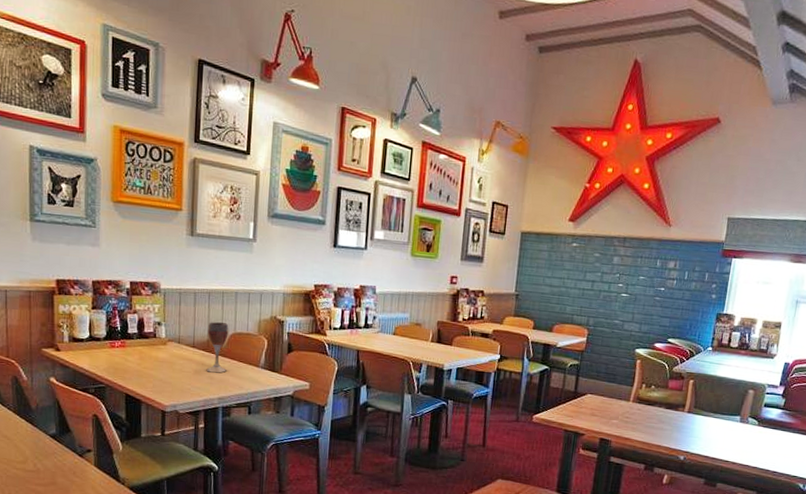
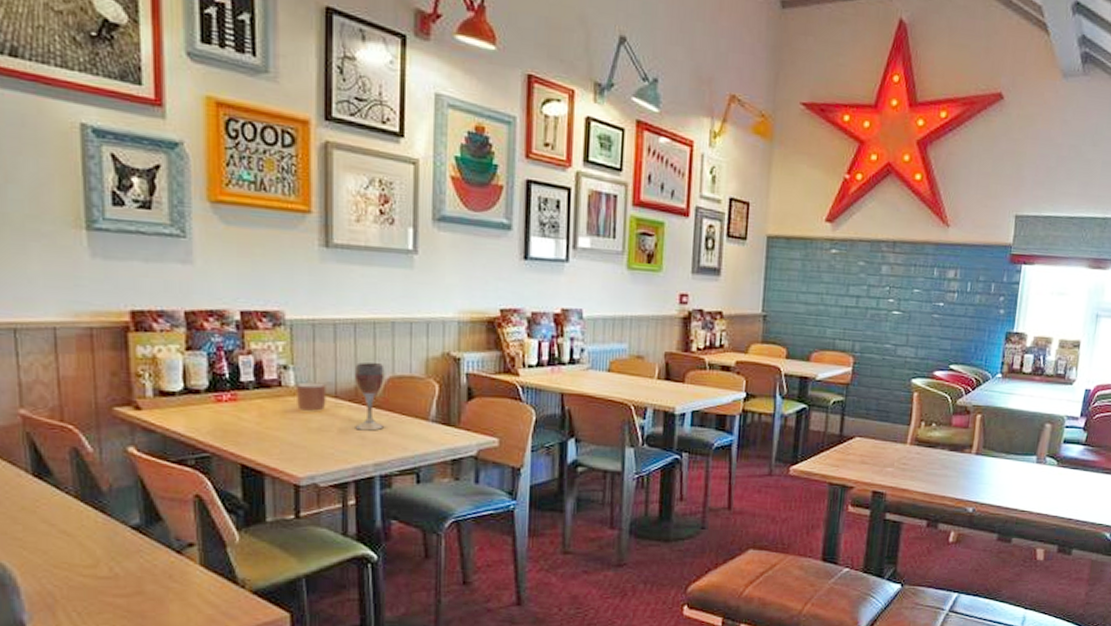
mug: none [166,335,187,358] -> present [297,382,326,413]

